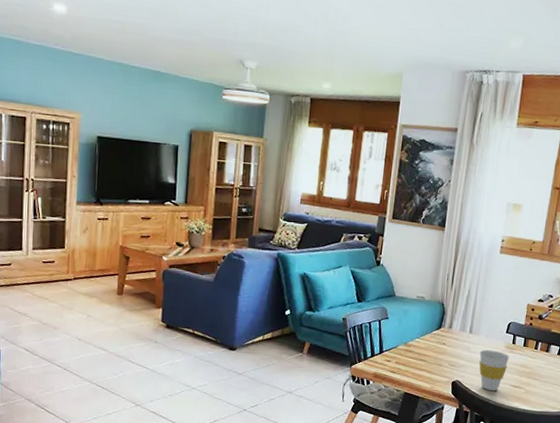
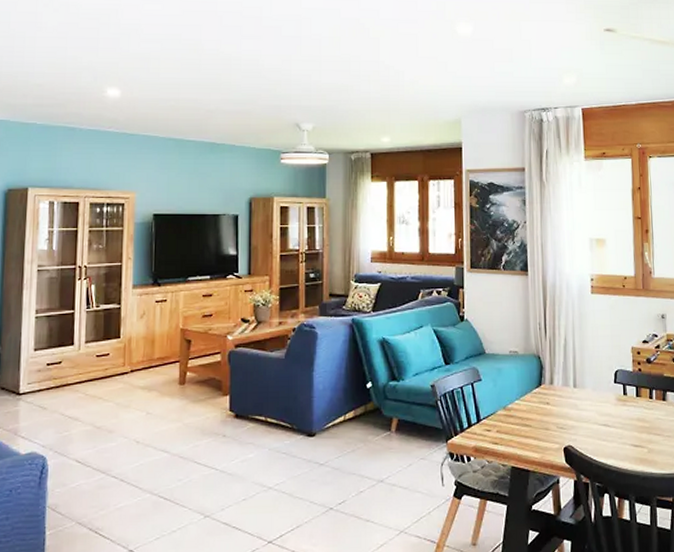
cup: present [479,349,510,392] -> none [589,405,623,455]

